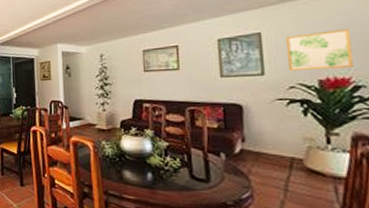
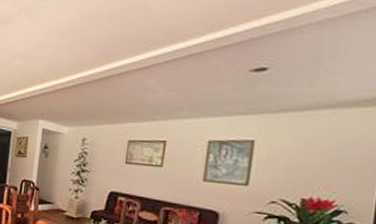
wall art: present [285,29,354,72] -> none [273,148,345,191]

